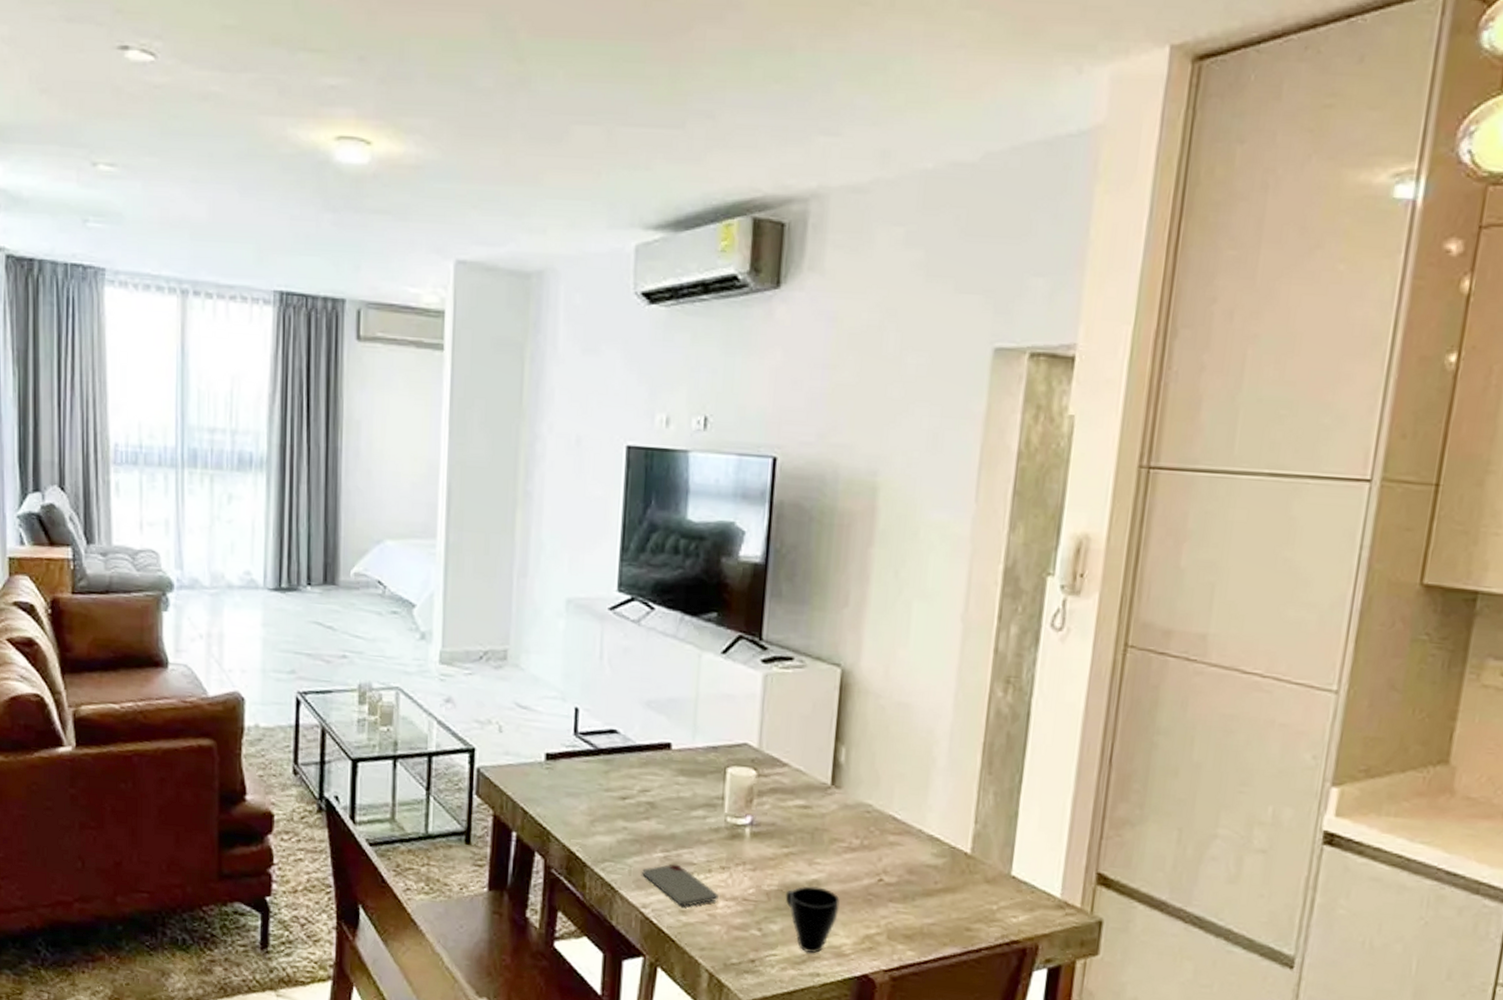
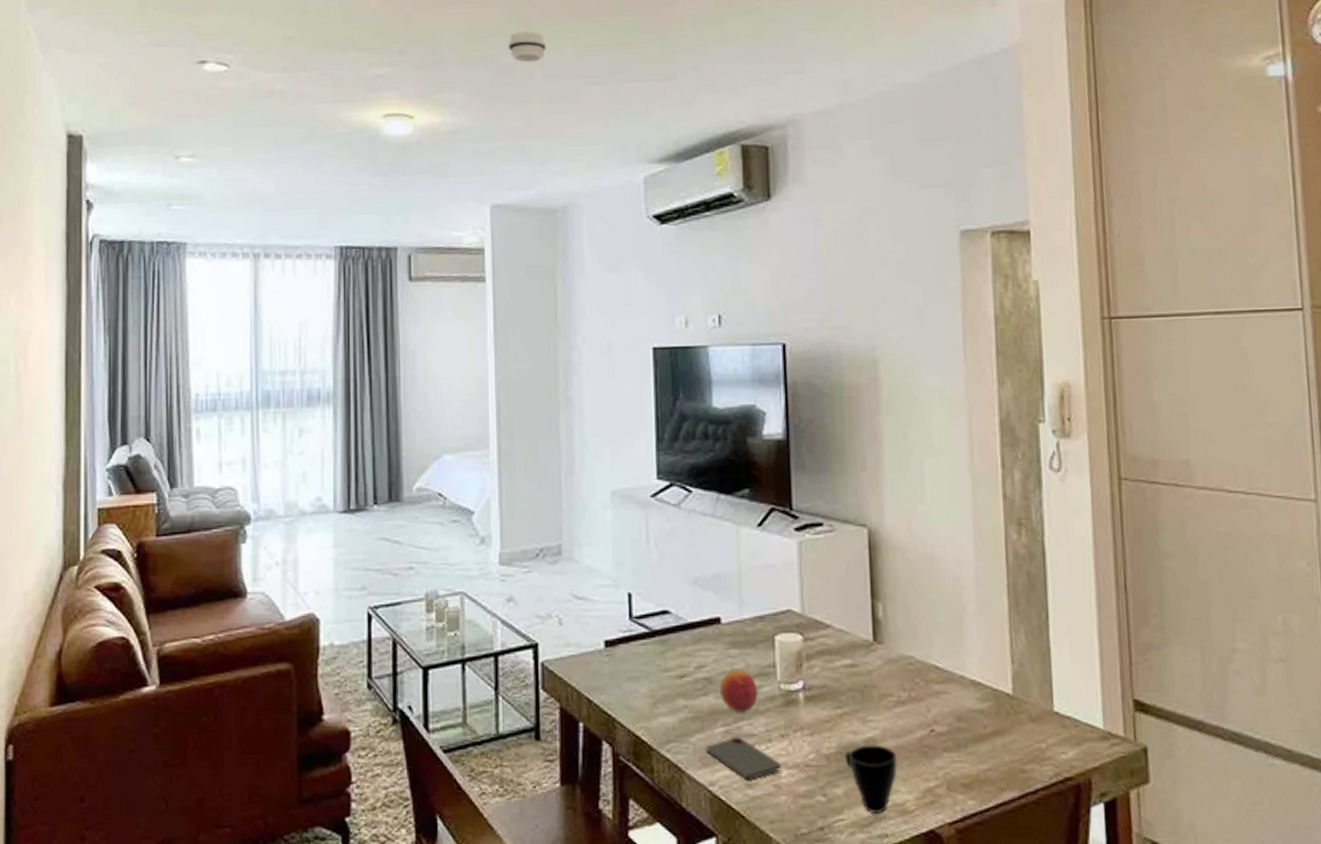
smoke detector: none [488,47,535,89] -> present [507,31,547,63]
fruit: none [662,798,704,841] -> present [719,670,759,713]

